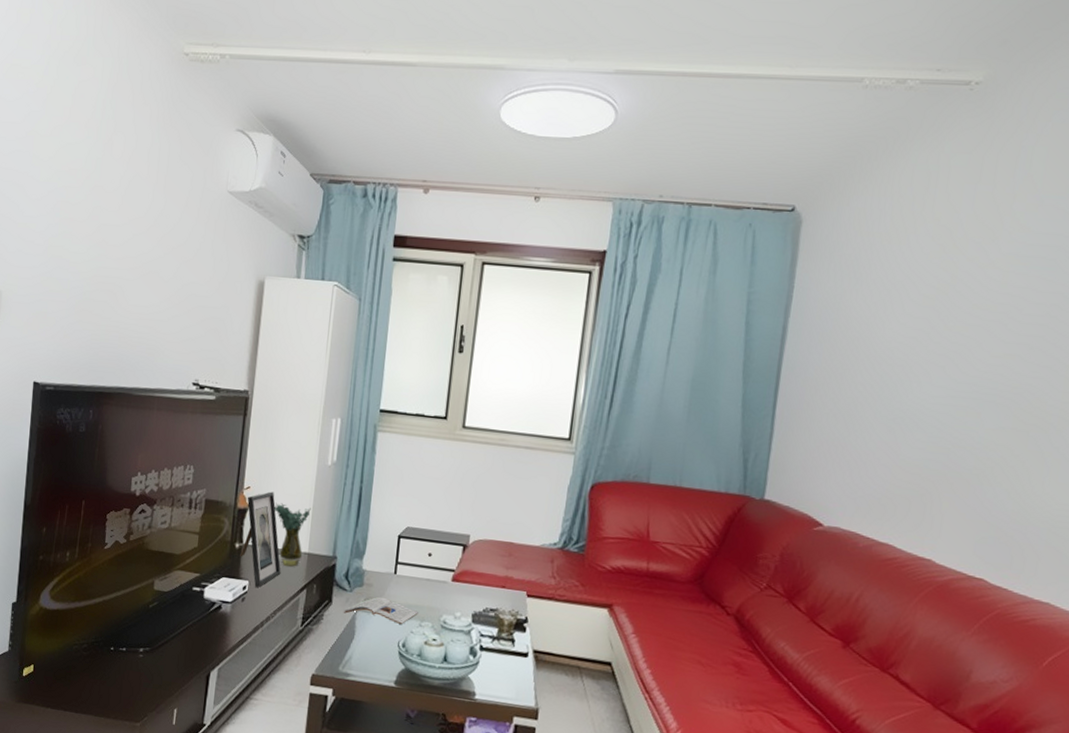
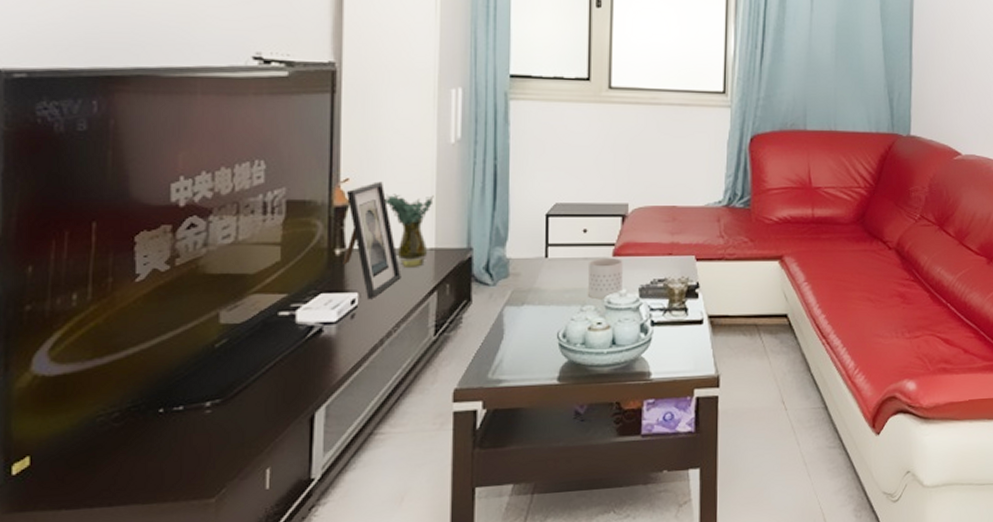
magazine: present [343,597,418,625] -> none [487,286,578,314]
mug: none [427,580,460,620] -> present [587,257,623,300]

